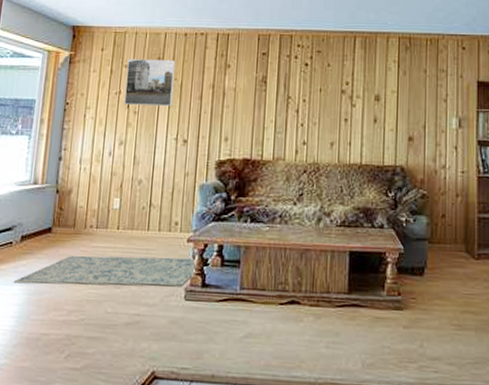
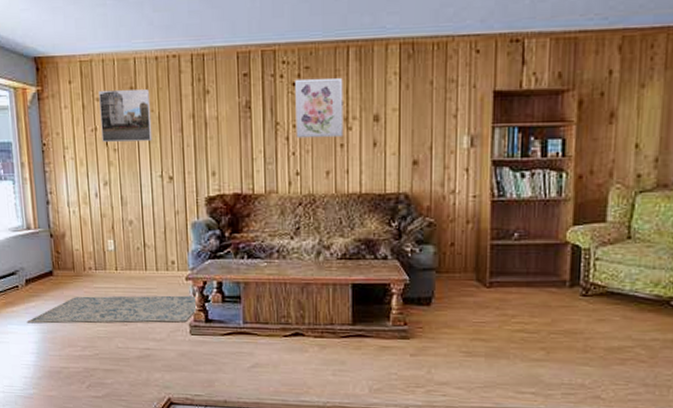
wall art: none [305,60,350,113] -> present [295,78,344,139]

